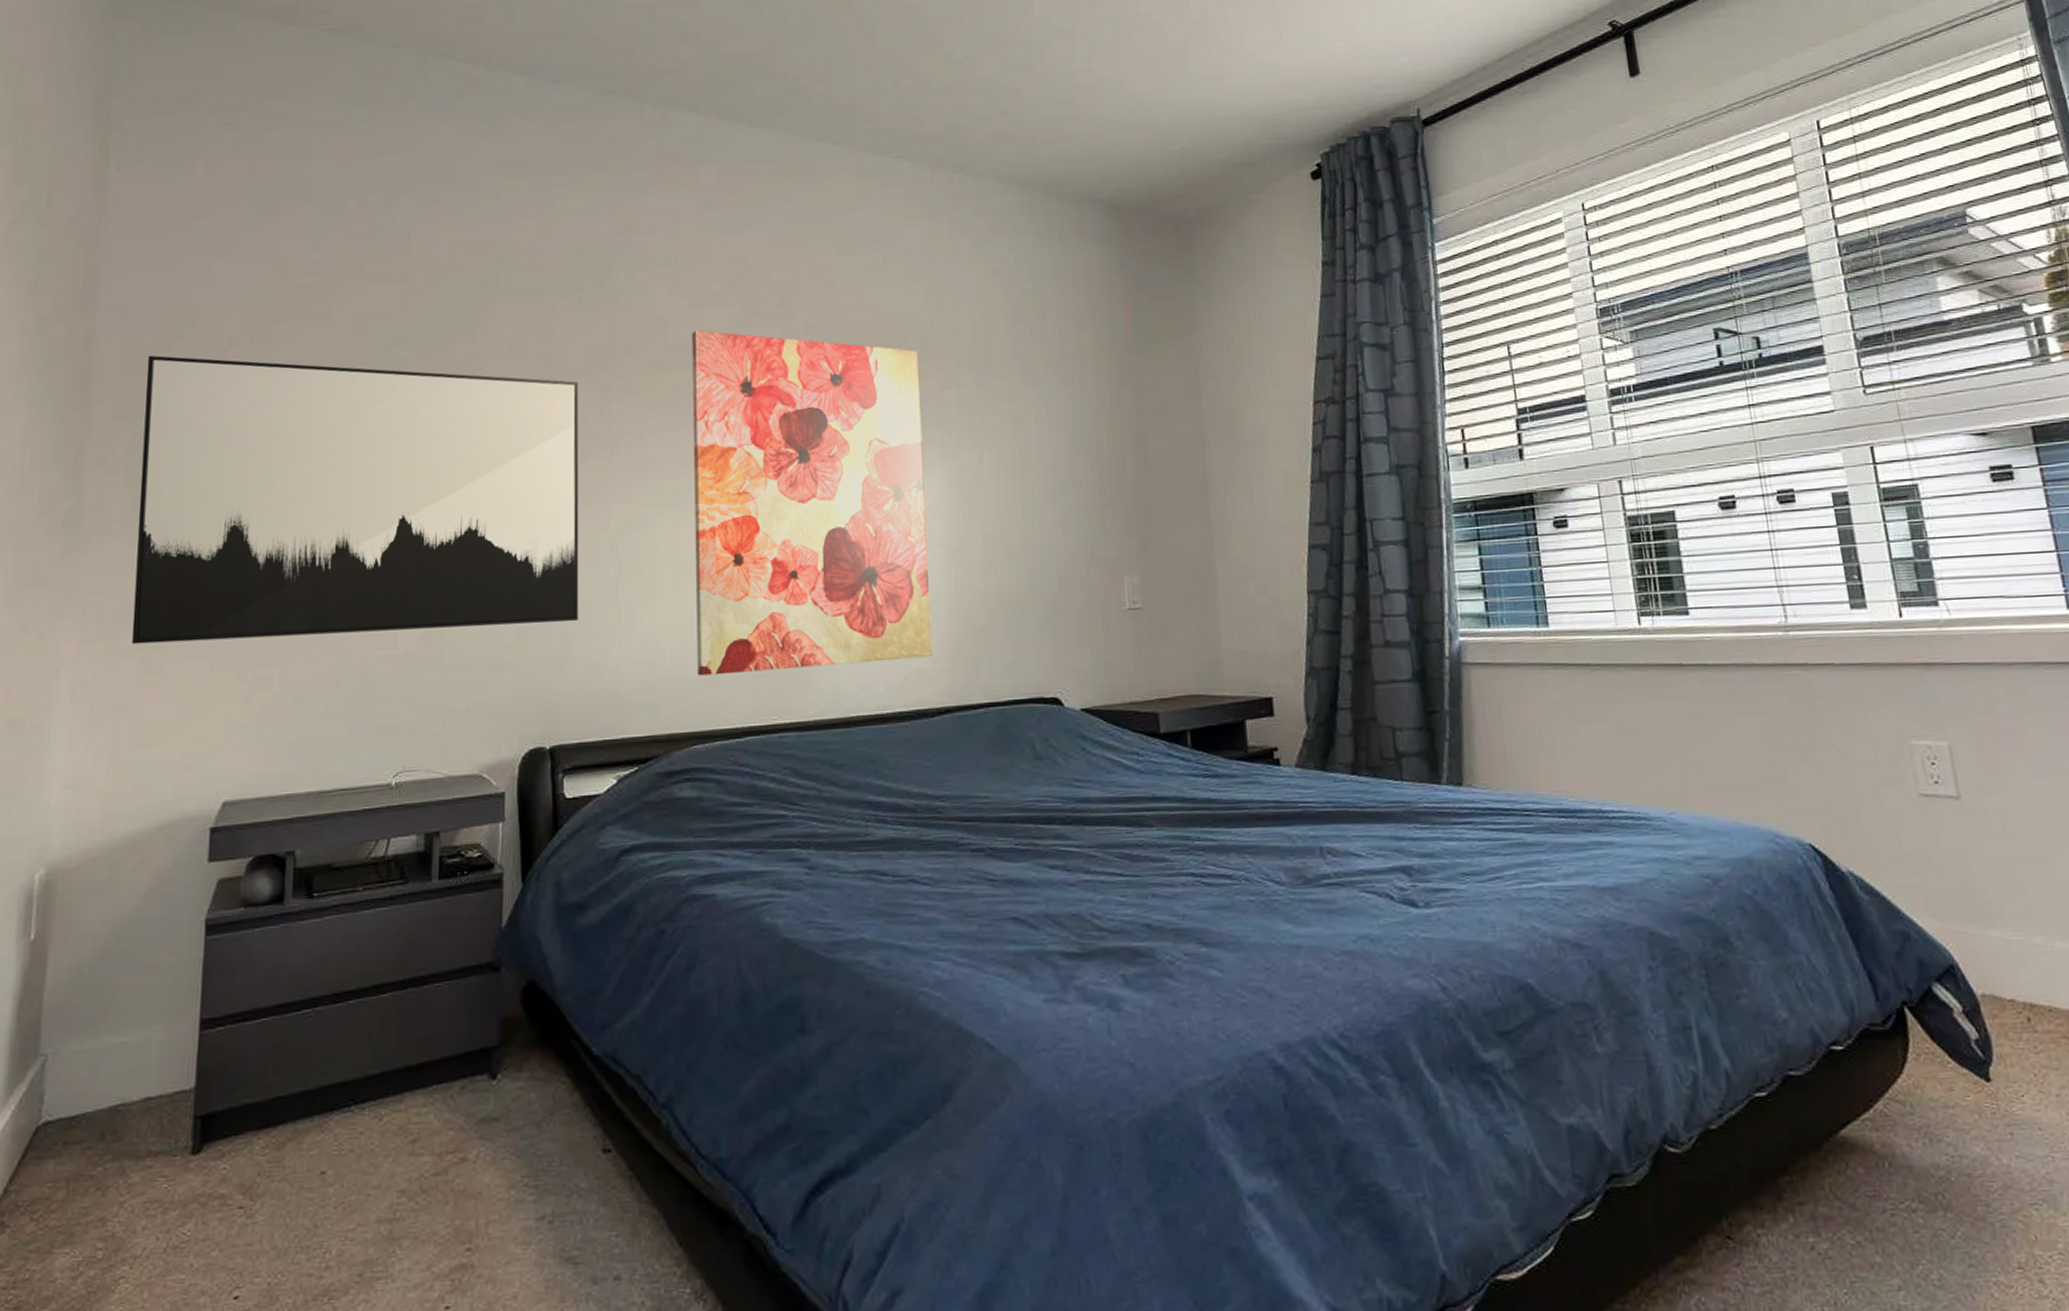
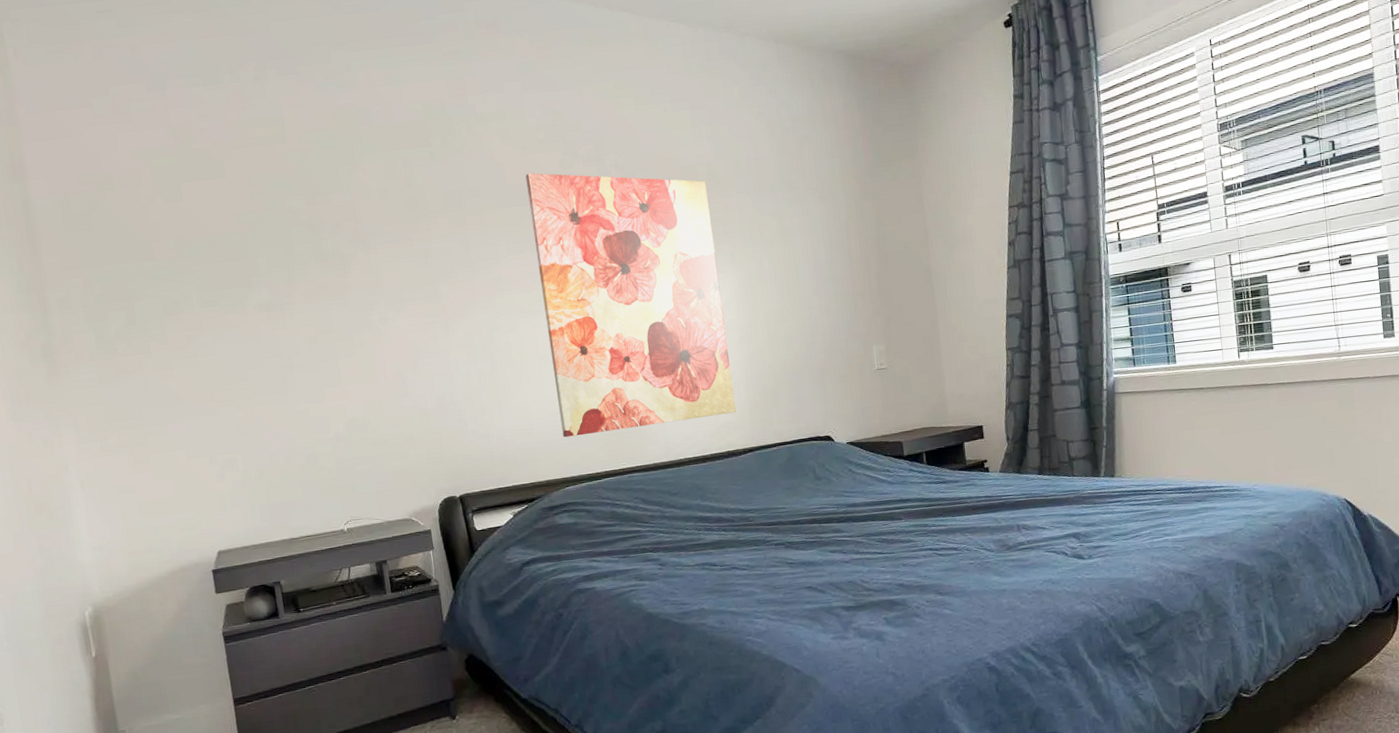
wall art: present [131,355,579,644] -> none [80,214,467,443]

